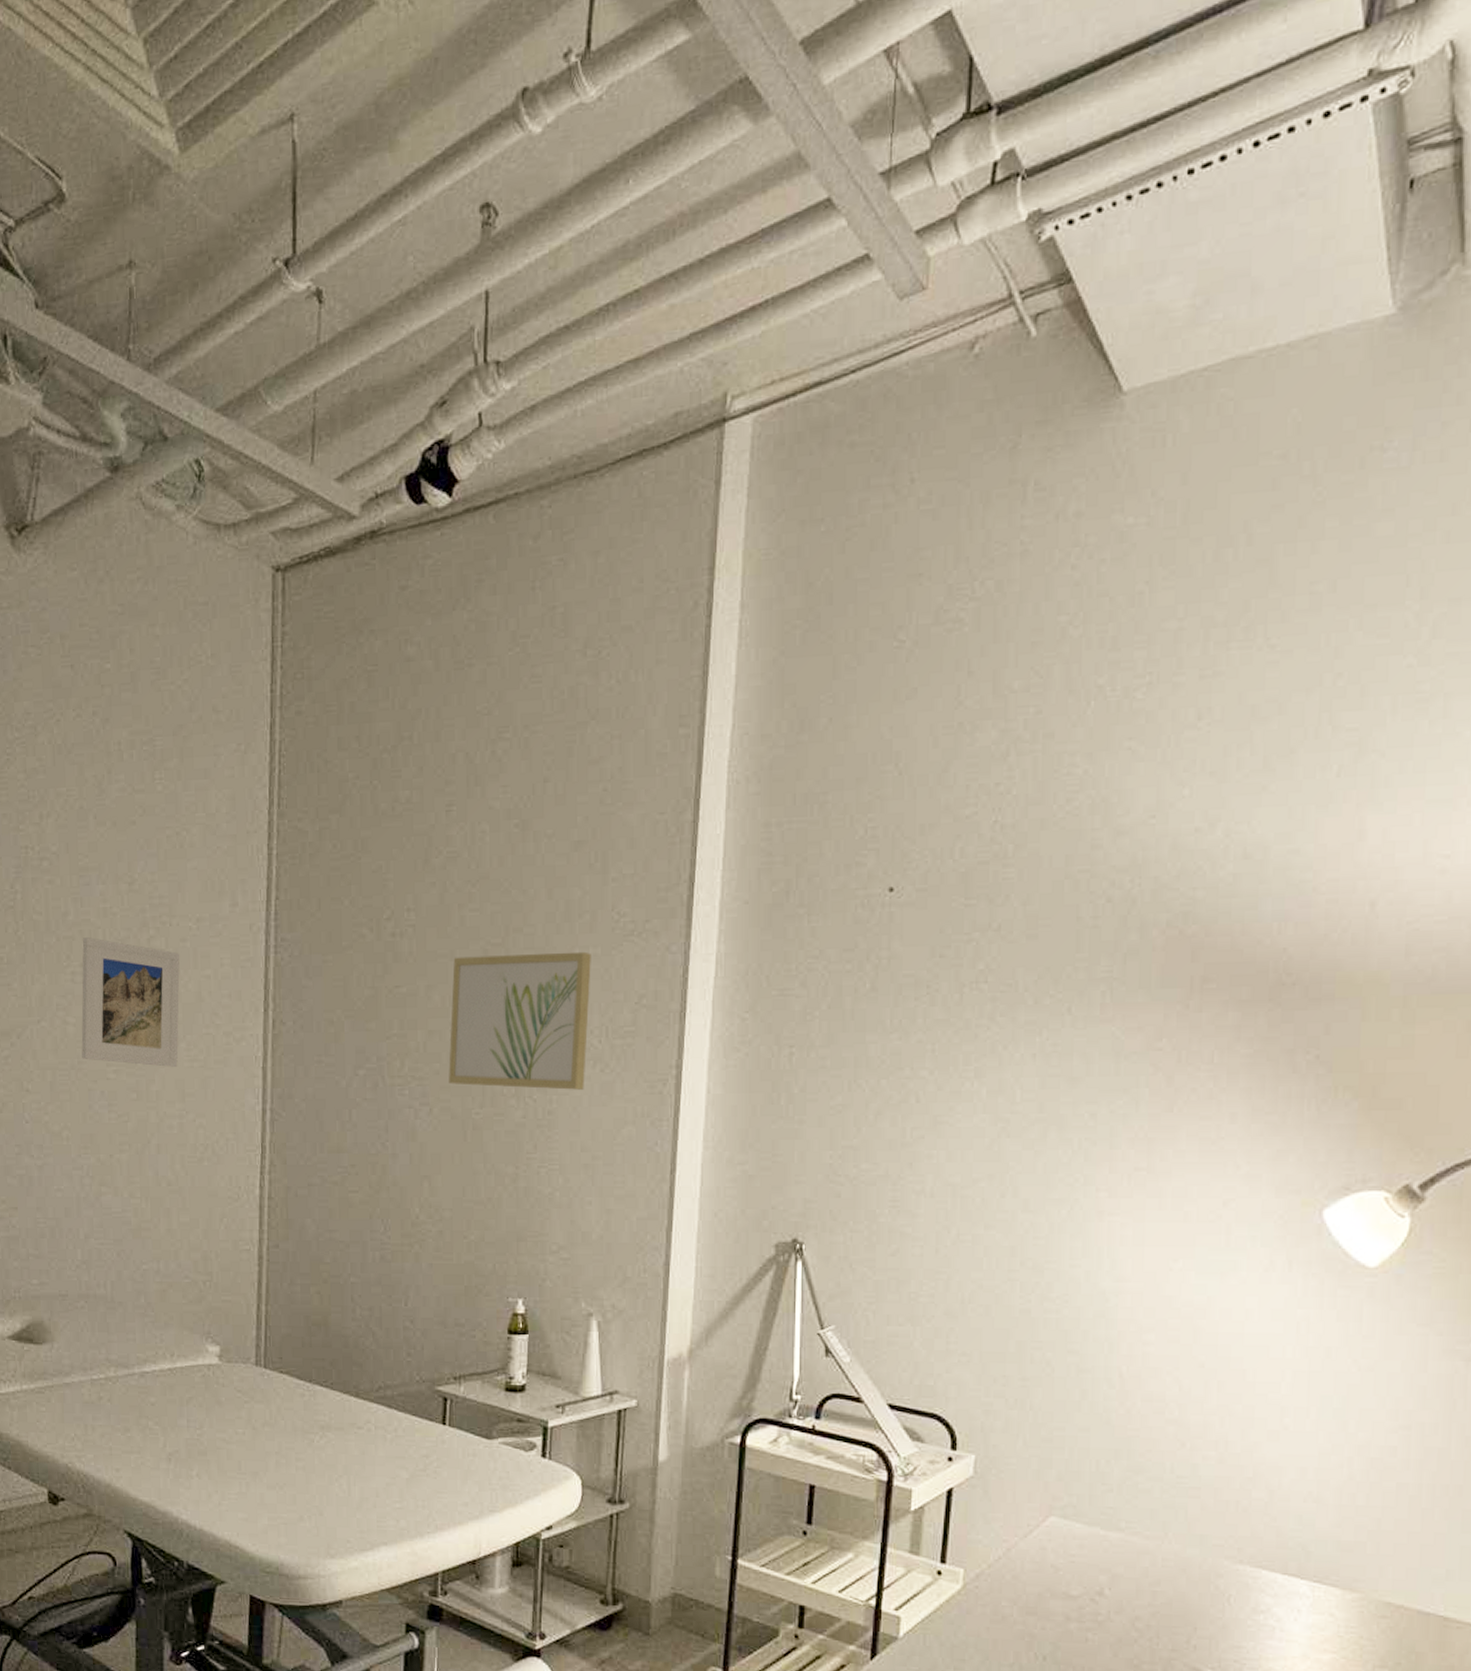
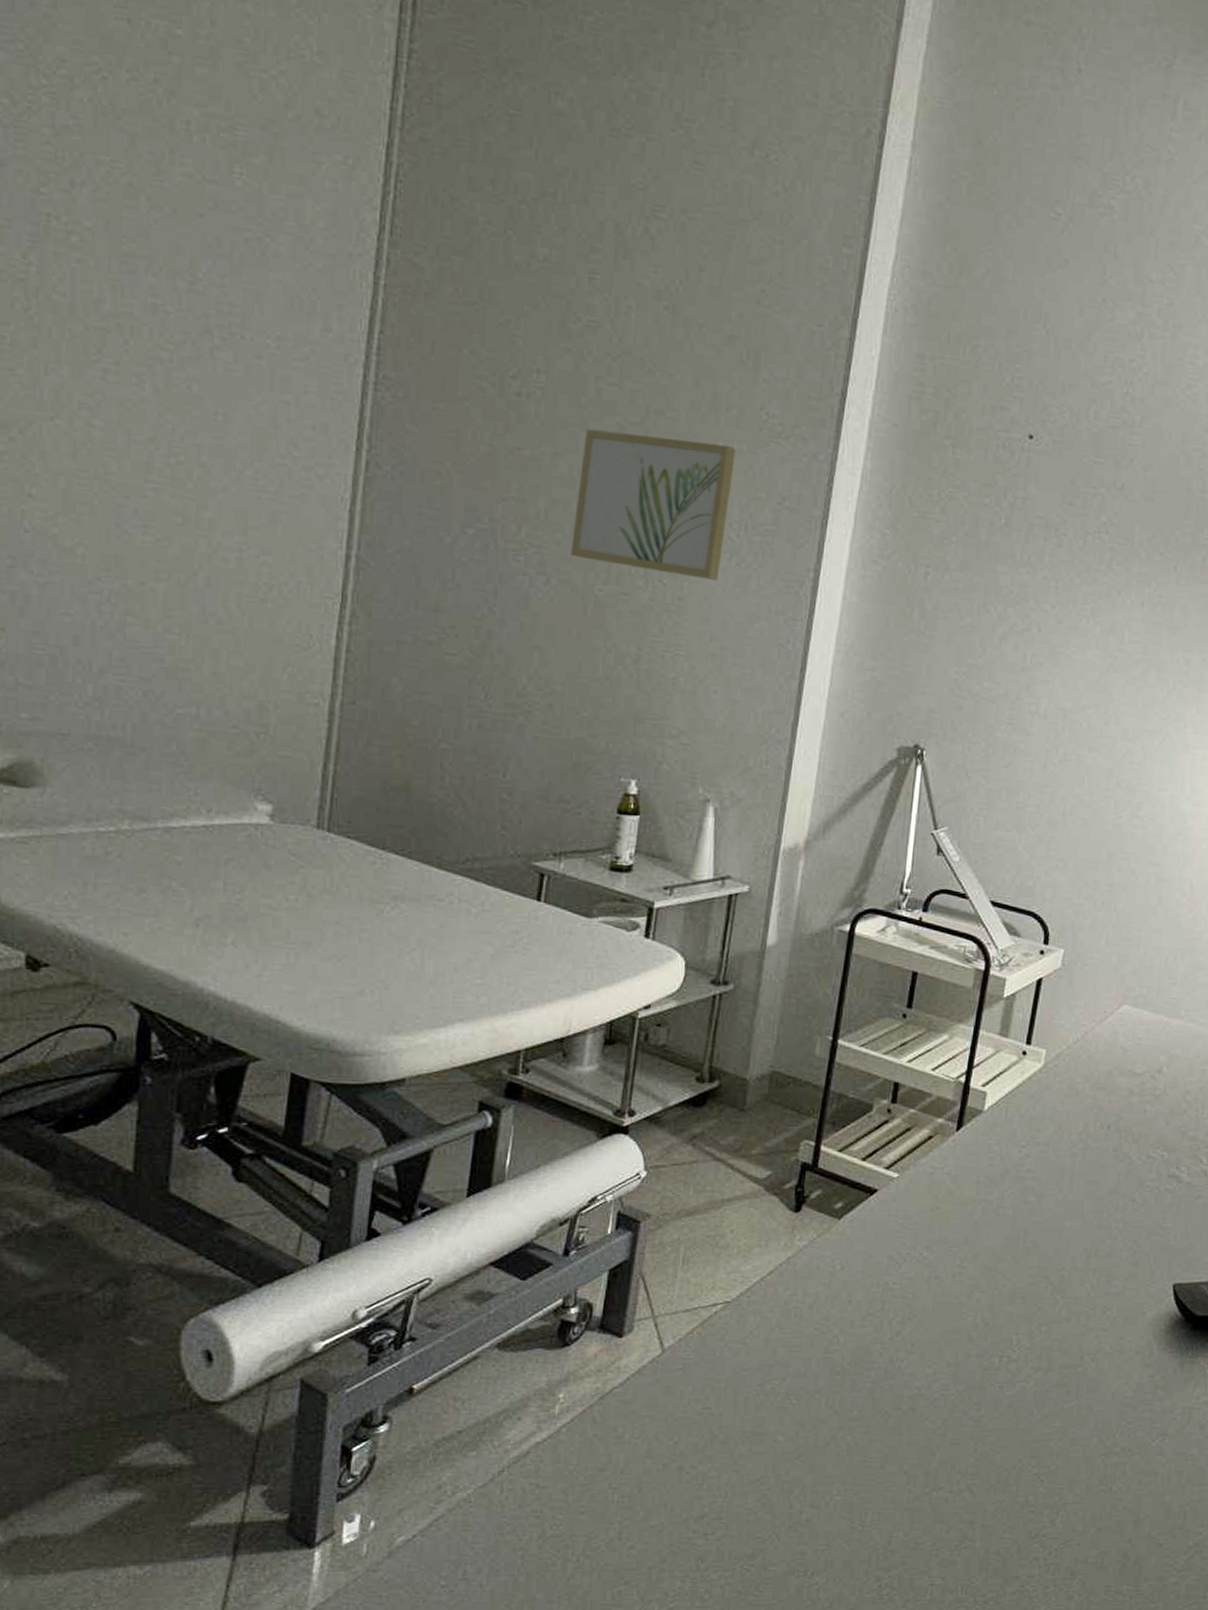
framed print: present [81,937,180,1067] -> none [110,332,253,495]

